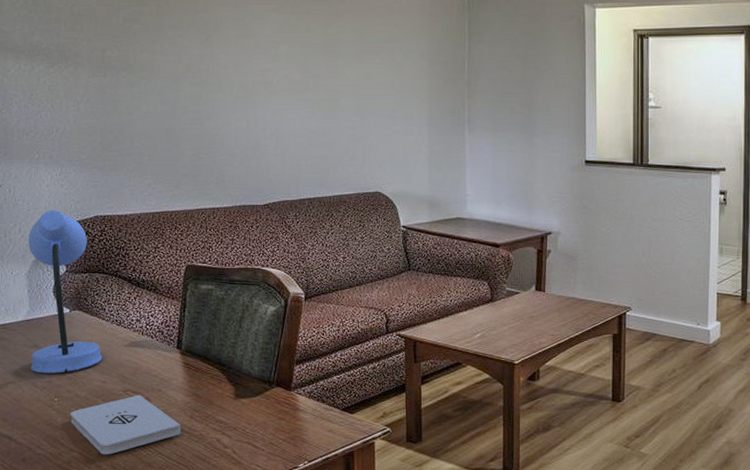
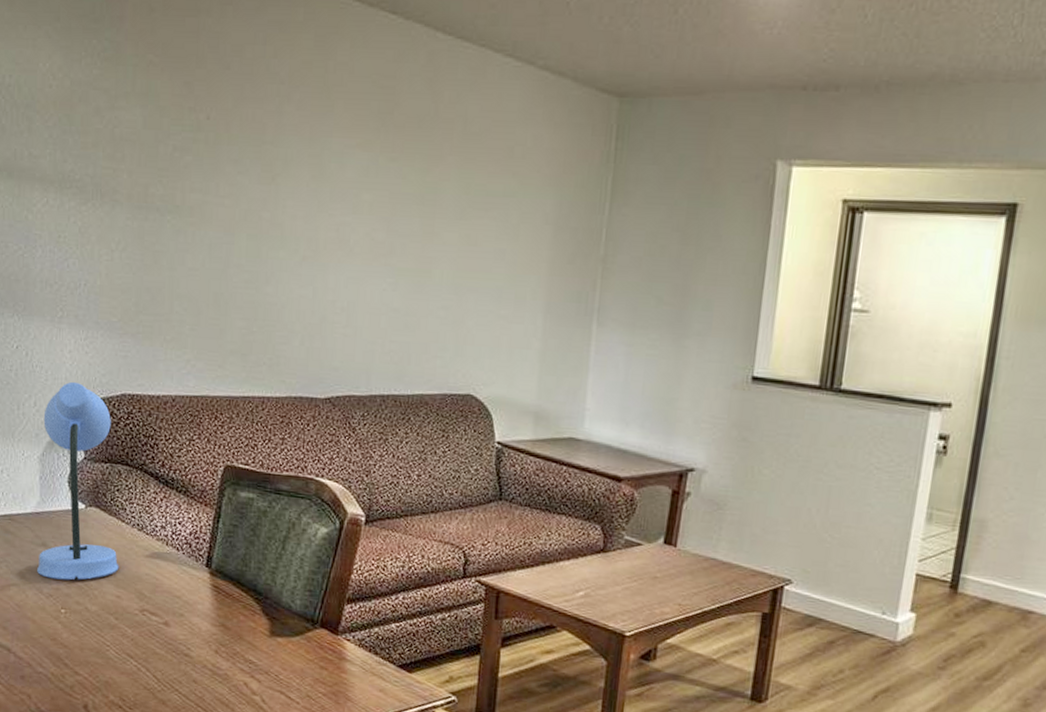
notepad: present [70,395,181,455] -> none [77,617,204,684]

